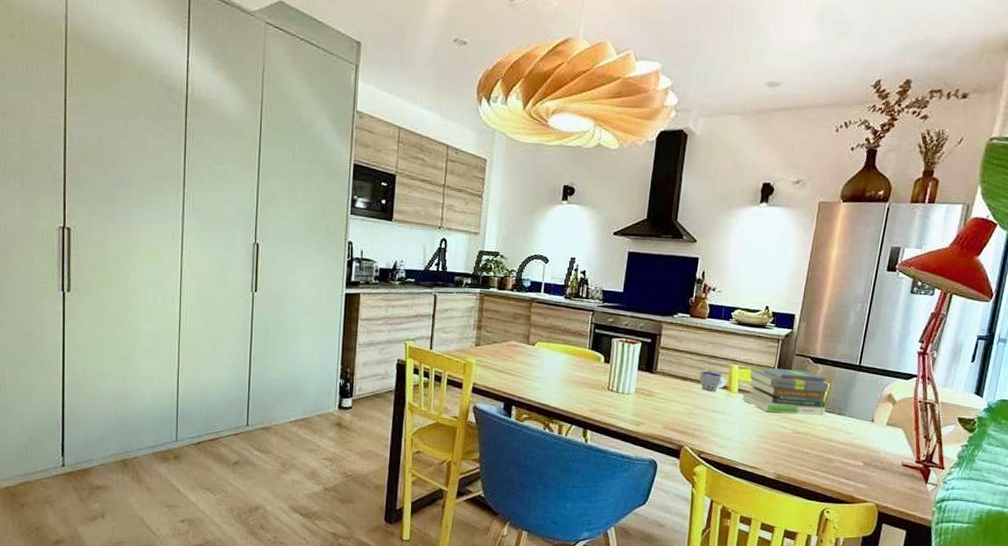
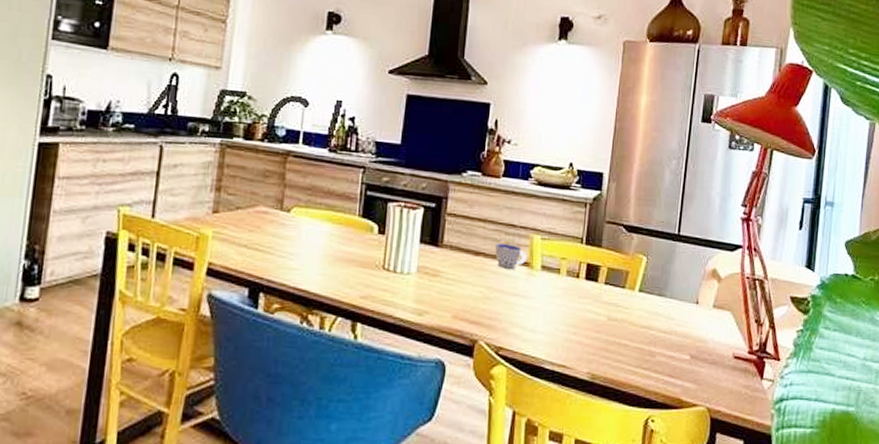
books: present [742,368,829,415] -> none [546,239,646,297]

